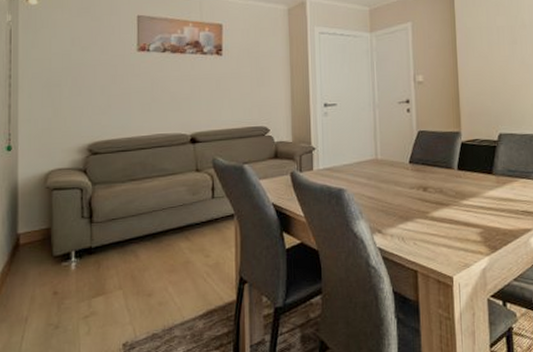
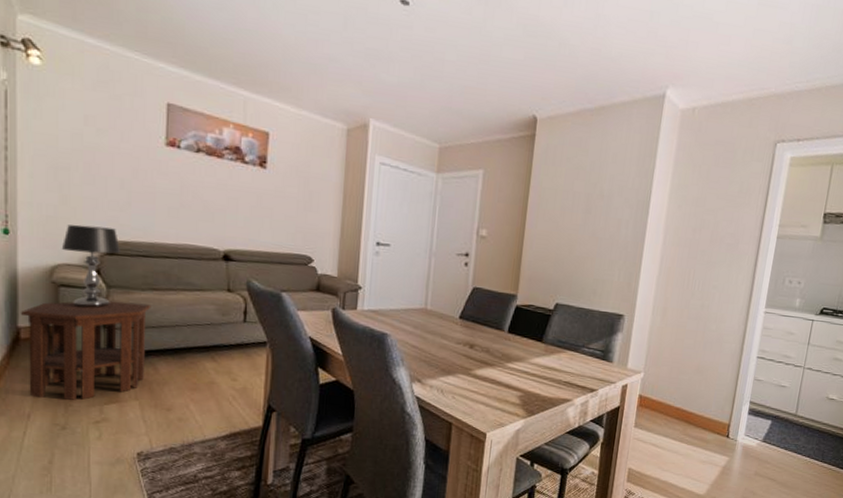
side table: none [19,195,131,301] -> present [20,300,151,400]
table lamp: none [54,130,103,207] -> present [61,224,120,308]

